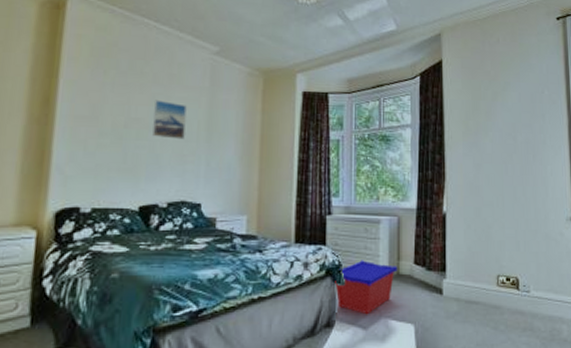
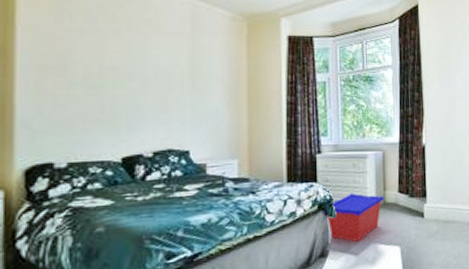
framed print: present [152,99,187,140] -> none [131,46,167,87]

